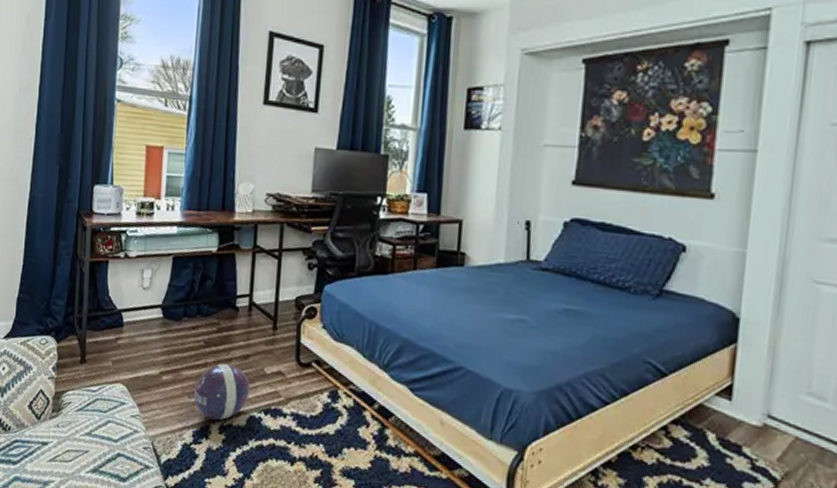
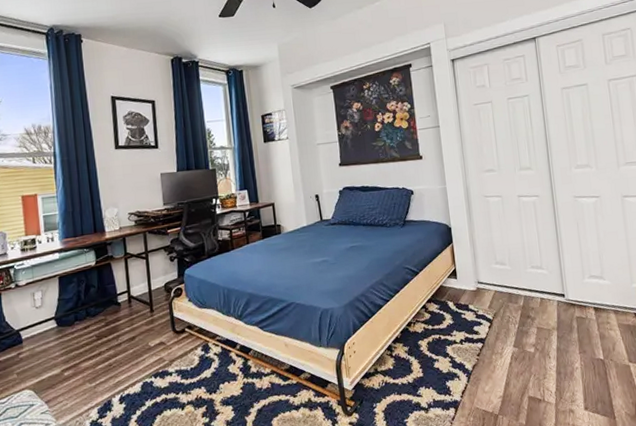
ball: present [193,363,250,420] -> none [93,347,140,395]

